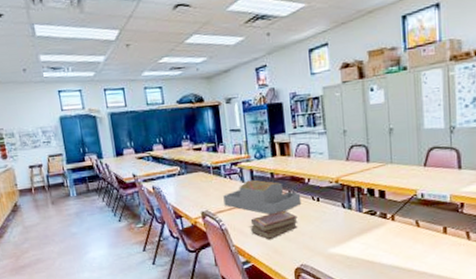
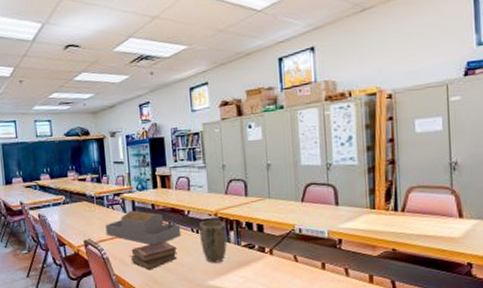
plant pot: none [320,187,348,231] -> present [199,220,227,263]

